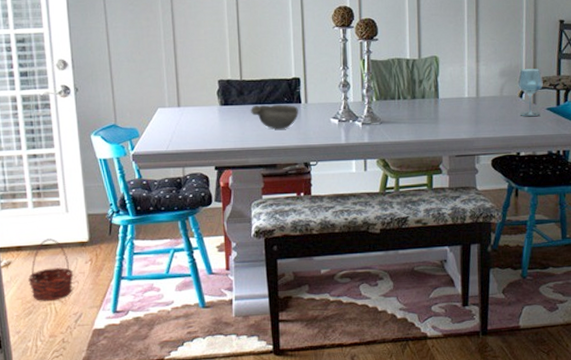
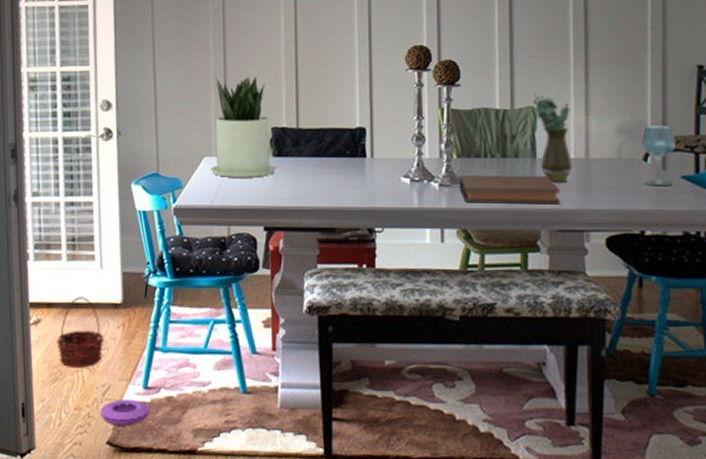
dog toy: none [74,323,120,347] -> present [100,399,150,427]
planter: none [164,35,224,126] -> present [210,76,277,178]
bowl: present [251,104,298,129] -> none [307,157,363,187]
book: none [377,113,458,137] -> present [458,175,561,205]
vase: none [436,45,466,117] -> present [534,93,572,182]

